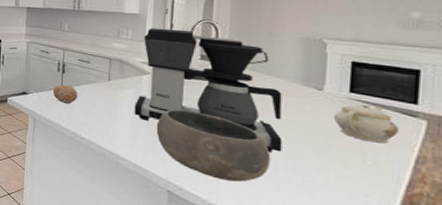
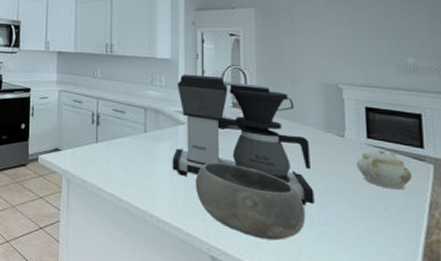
fruit: present [52,84,78,104] -> none [87,138,115,160]

